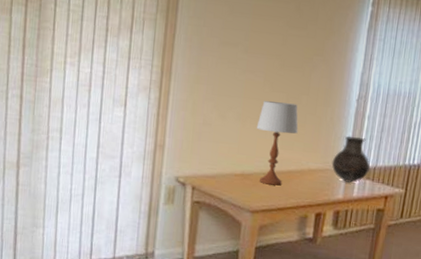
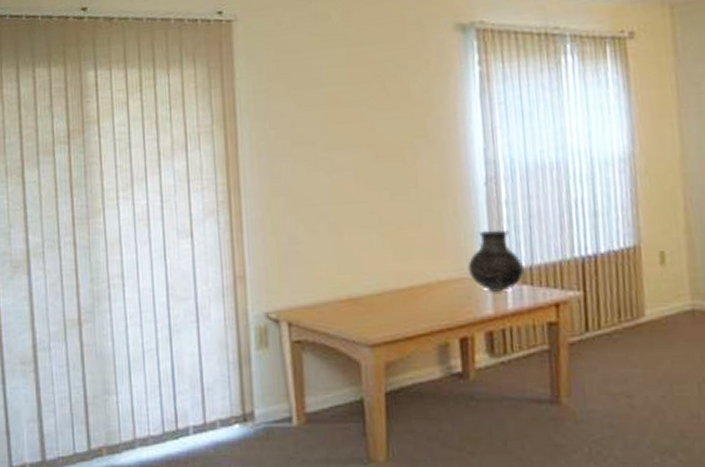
table lamp: present [256,101,298,186] -> none [356,201,413,308]

